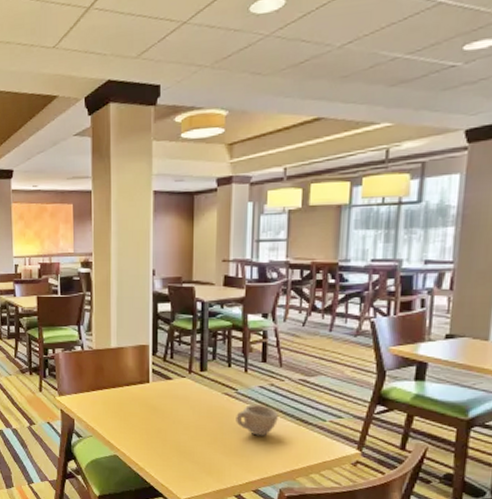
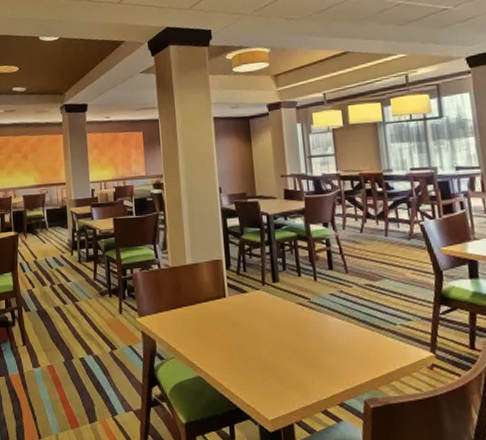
cup: present [236,405,278,436] -> none [312,313,352,345]

